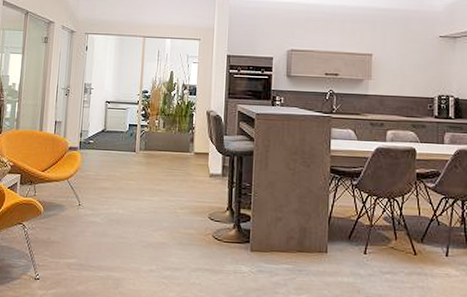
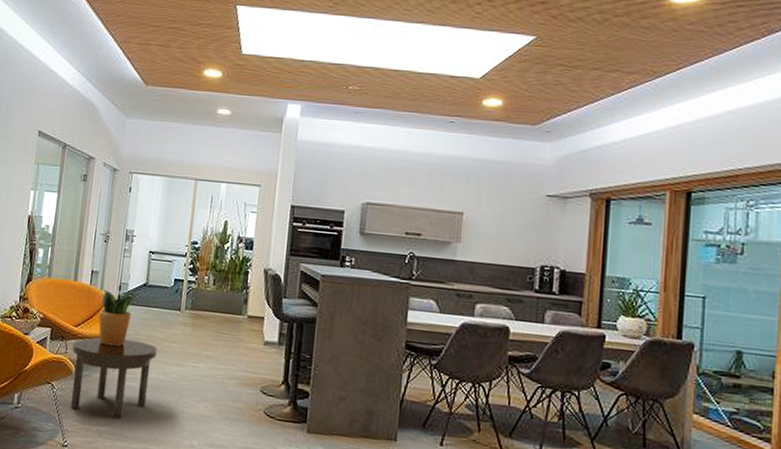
side table: none [40,180,117,251] -> present [70,337,158,418]
potted plant: none [63,136,97,187] -> present [99,289,138,347]

